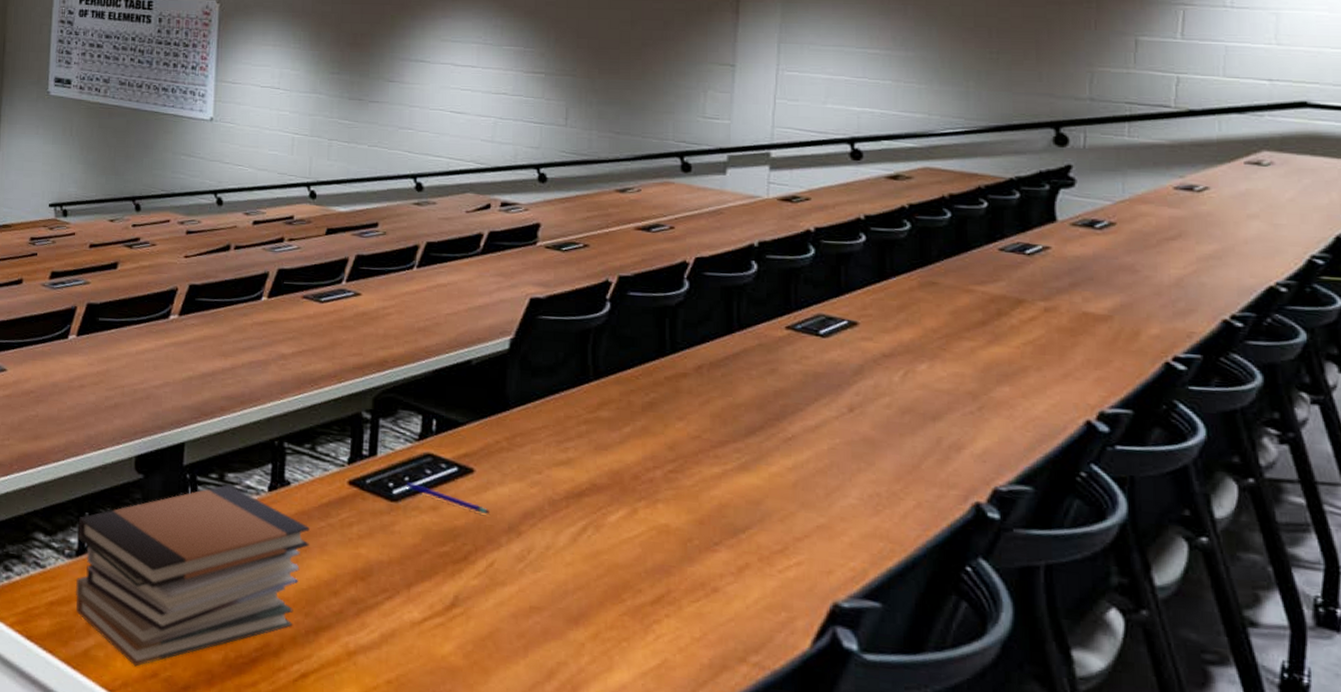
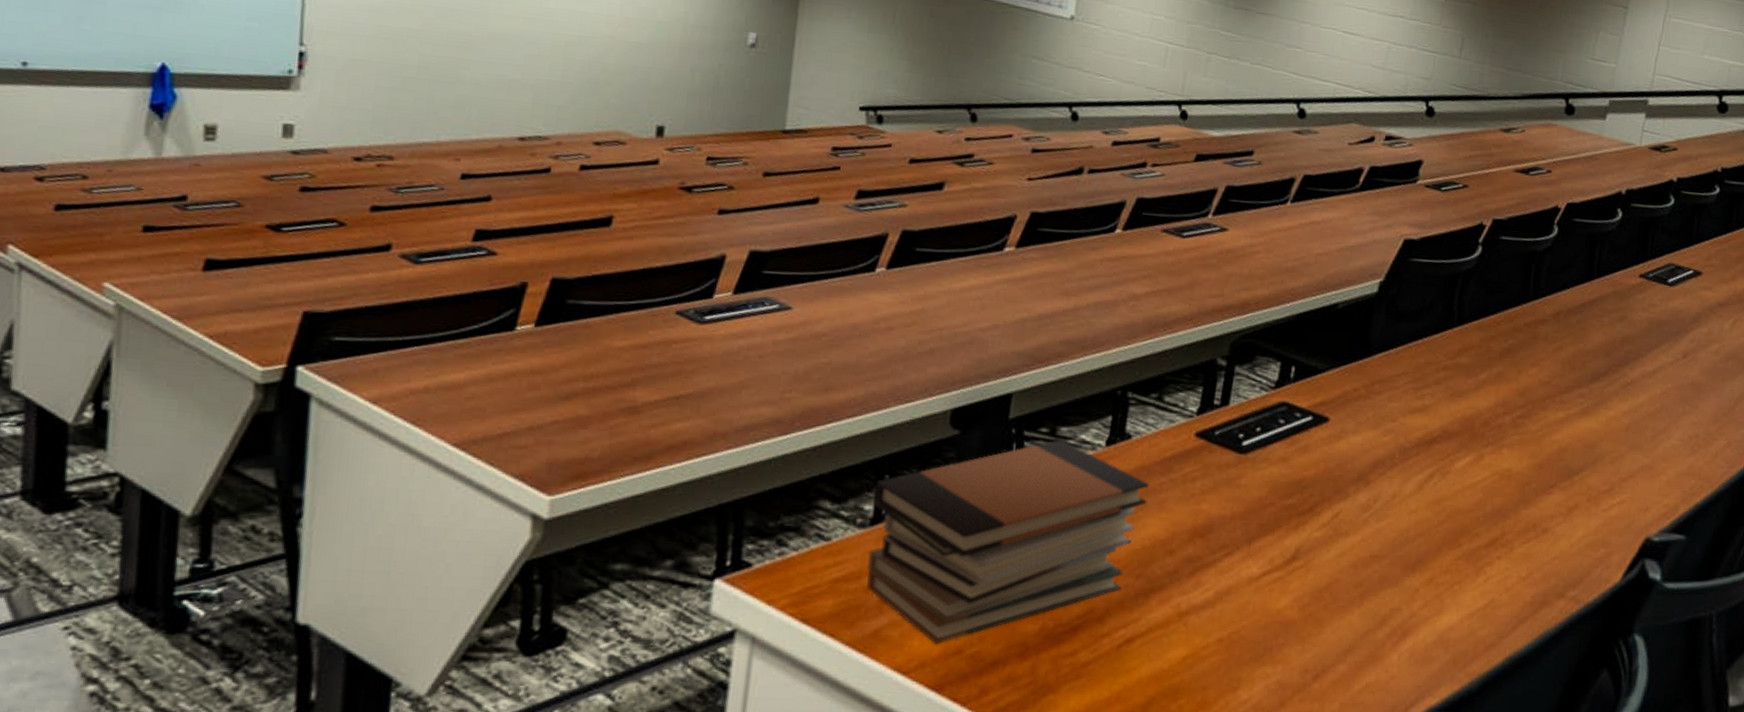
pen: present [407,482,491,515] -> none [1257,433,1341,465]

